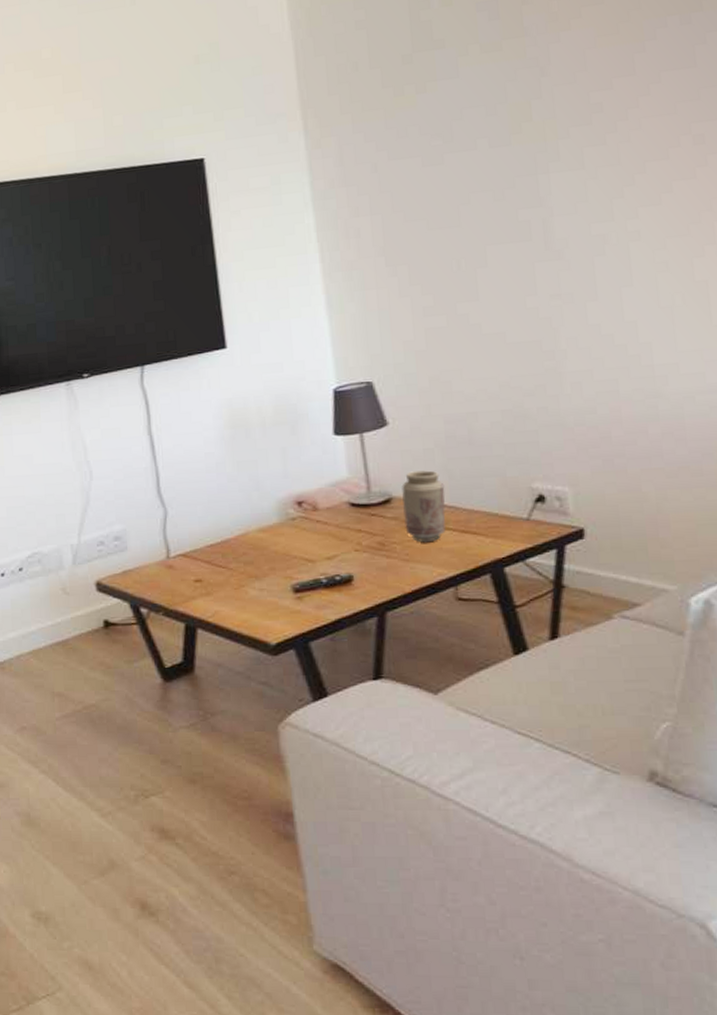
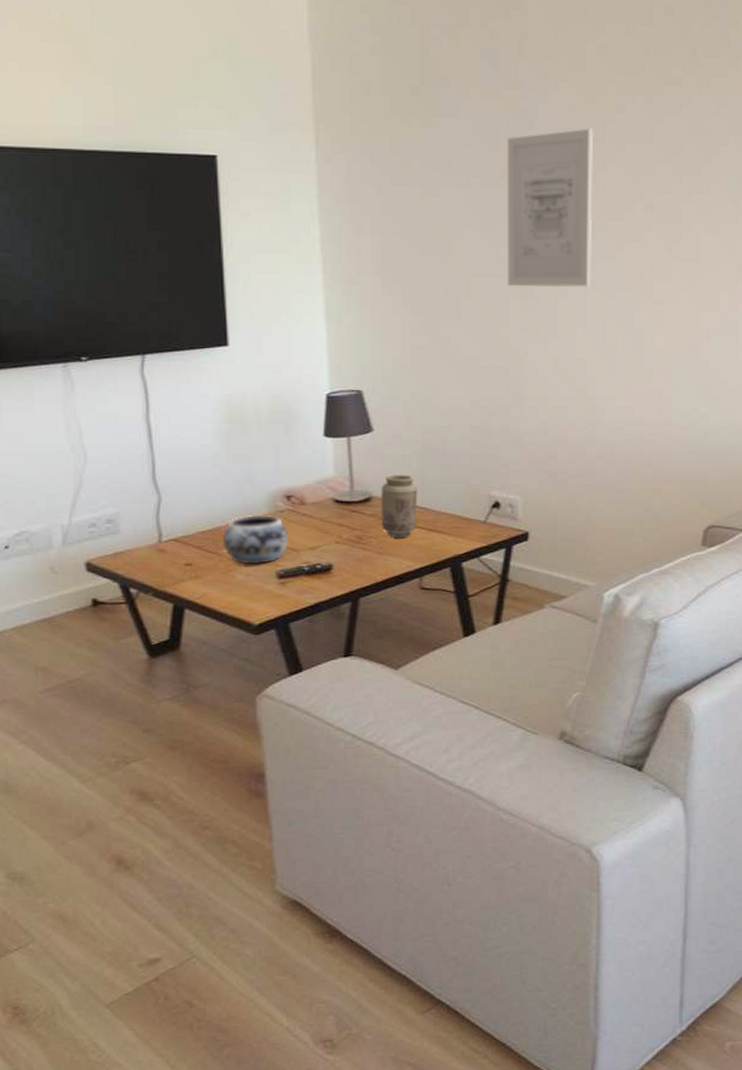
decorative bowl: none [231,523,304,579] -> present [222,514,289,565]
wall art: none [515,63,633,249] -> present [507,128,594,288]

